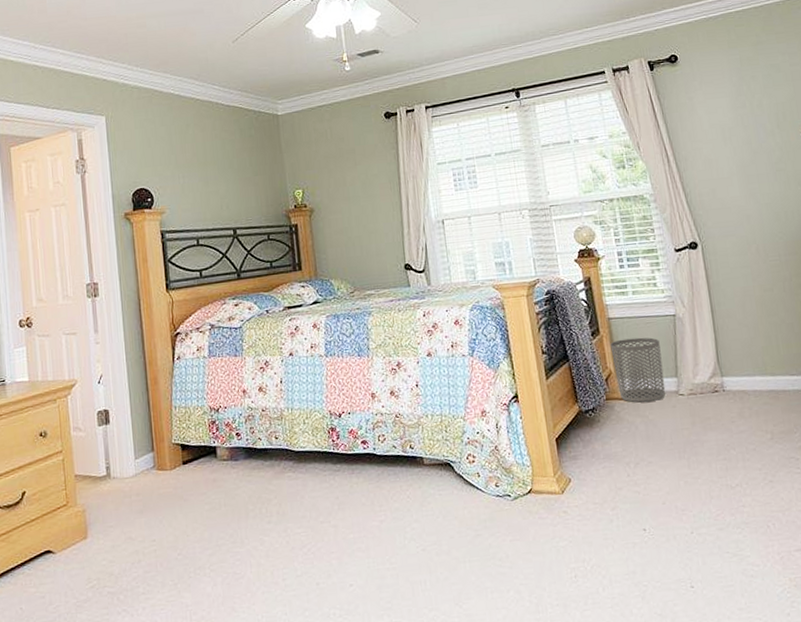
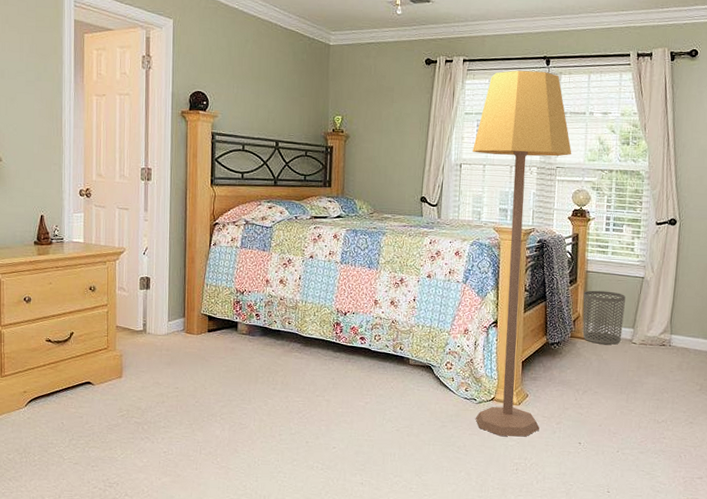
lamp: none [453,104,594,537] -> present [473,70,572,437]

